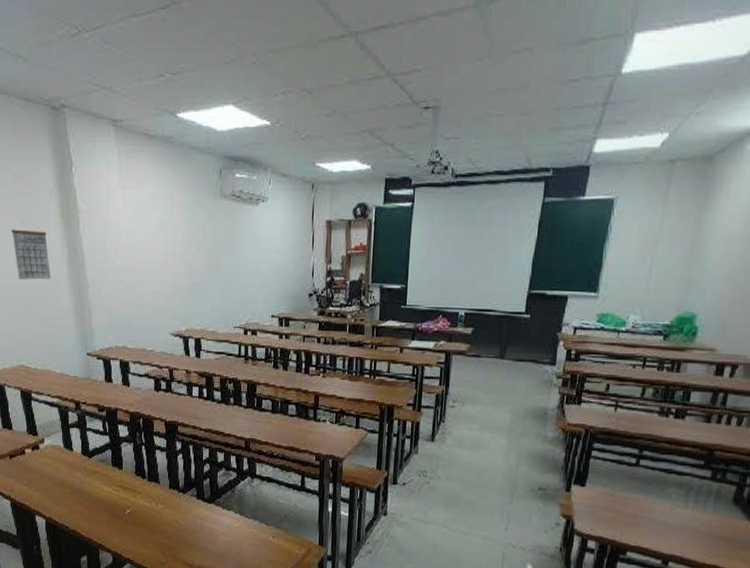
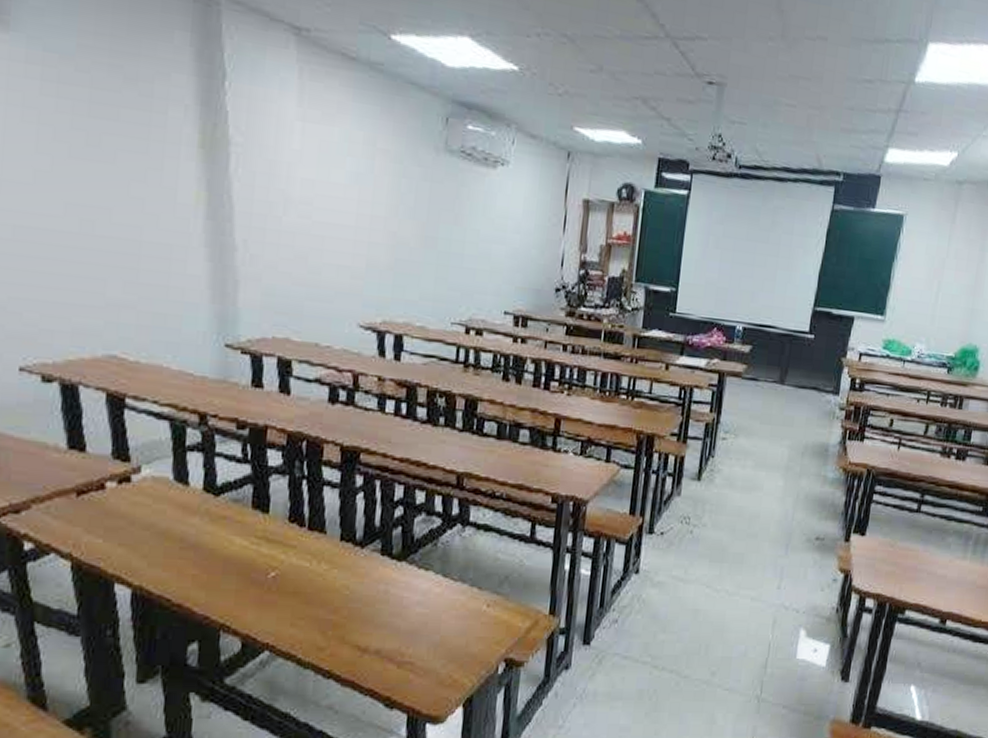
calendar: present [11,226,50,280] -> none [113,154,176,233]

